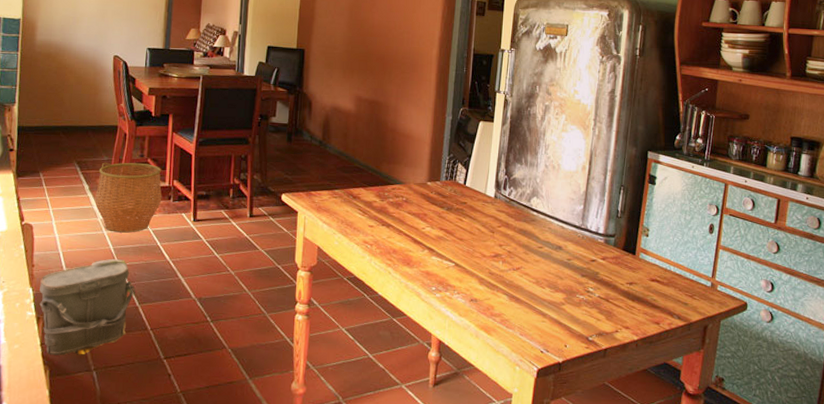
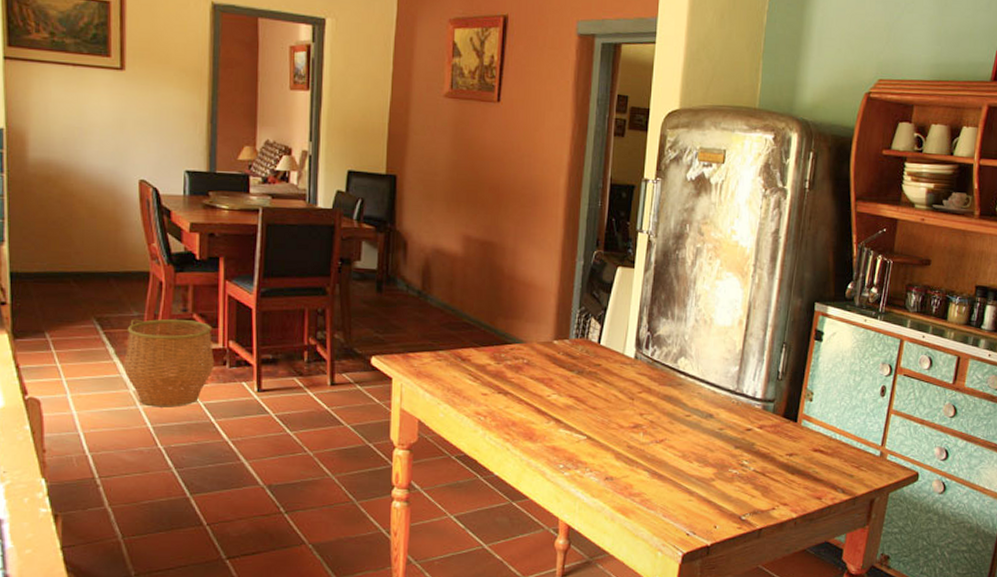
bag: present [39,258,136,356] -> none [55,439,186,560]
teacup: none [749,57,785,75] -> present [933,192,973,214]

